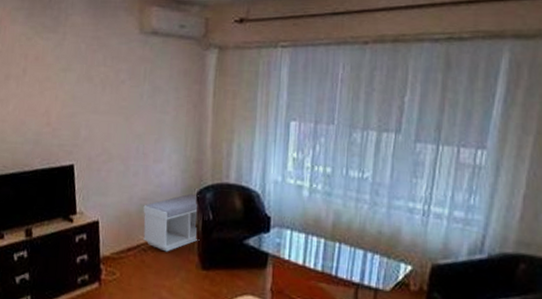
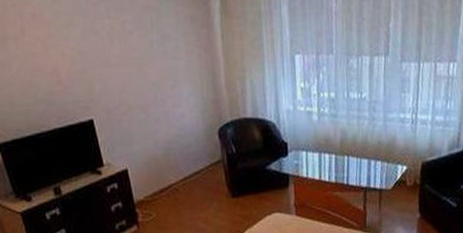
bench: present [143,193,200,252] -> none [169,131,227,188]

